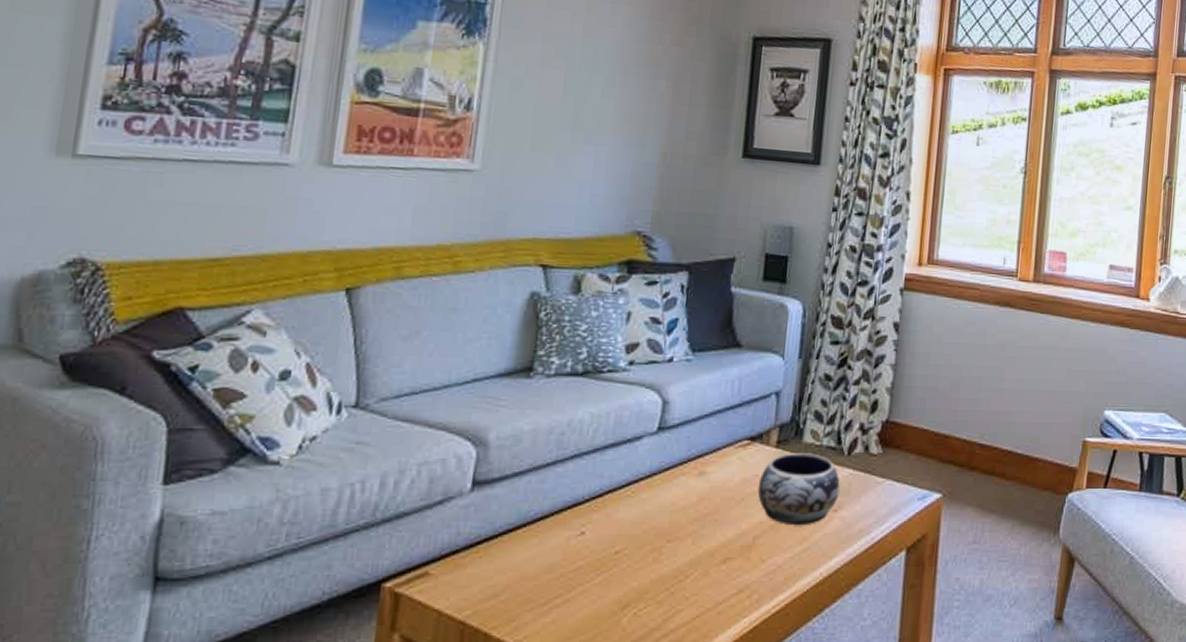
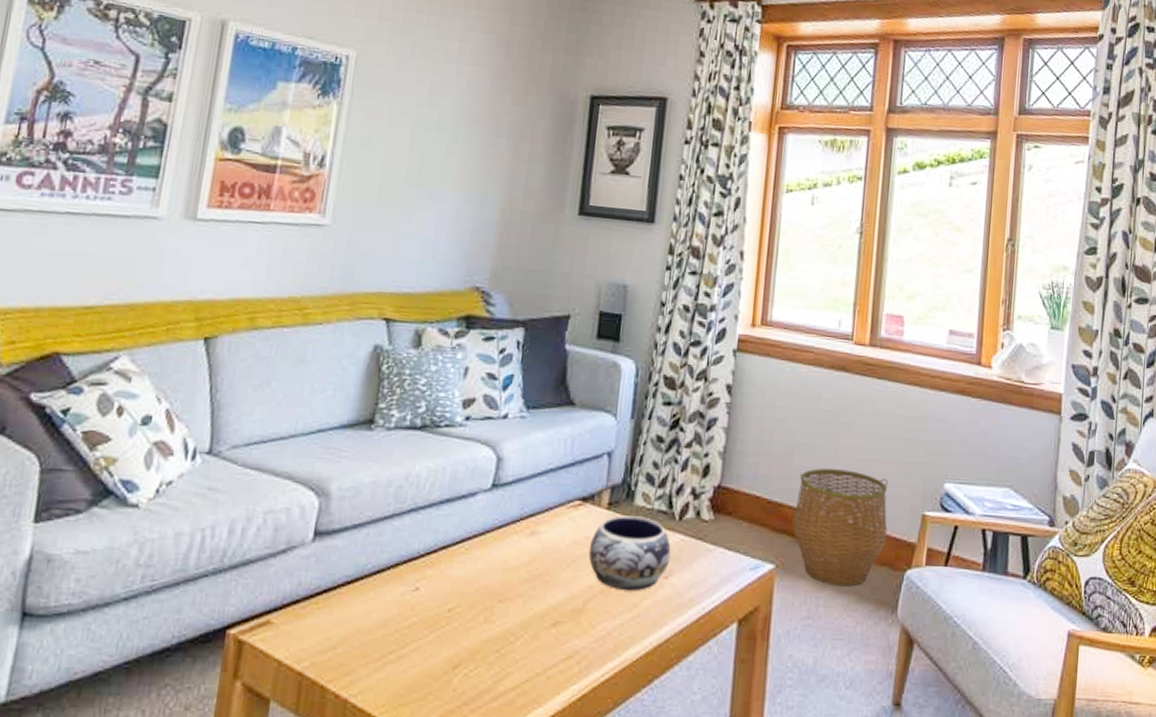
basket: none [958,400,1050,511] -> present [792,468,888,587]

